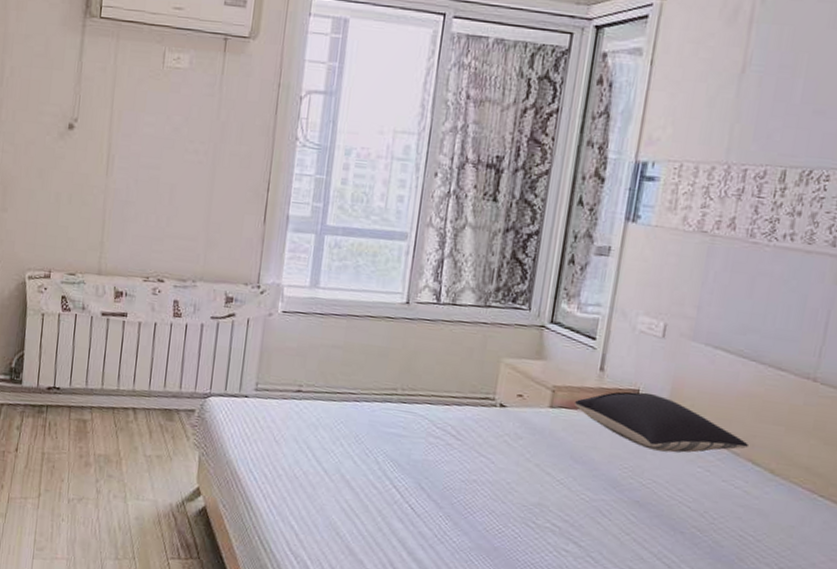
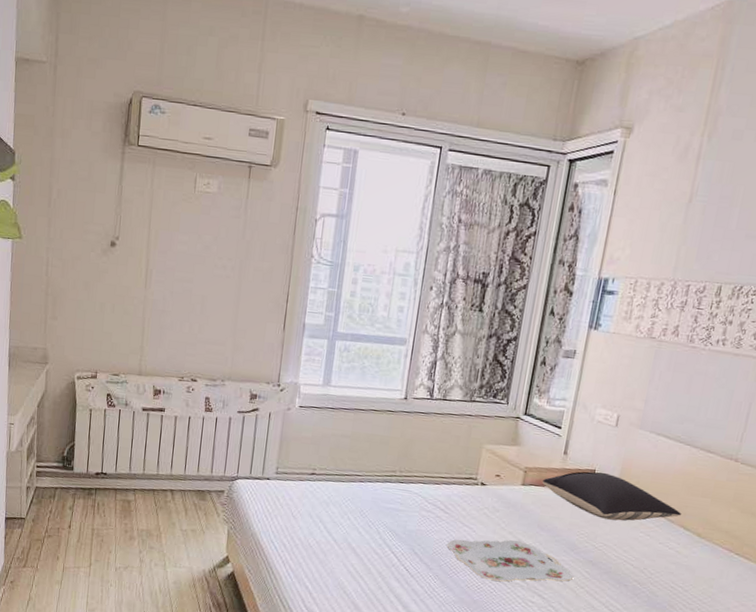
serving tray: none [460,472,616,526] -> present [447,539,573,582]

